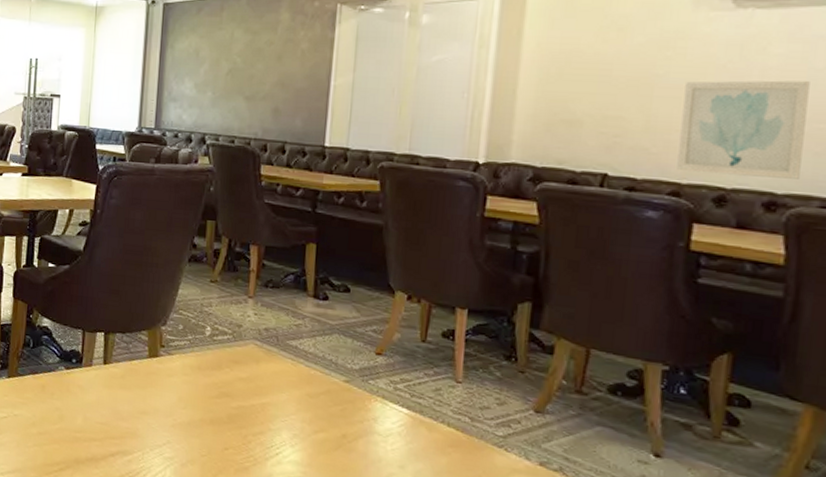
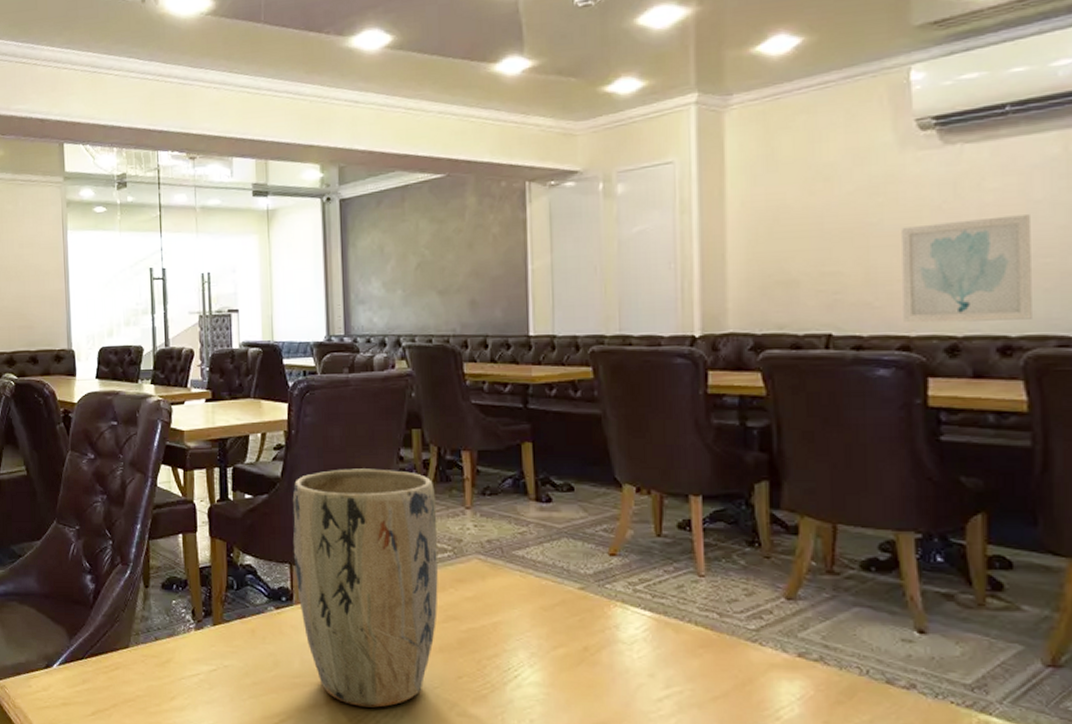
plant pot: none [86,249,222,468] -> present [292,468,438,708]

